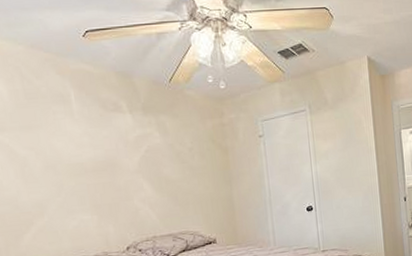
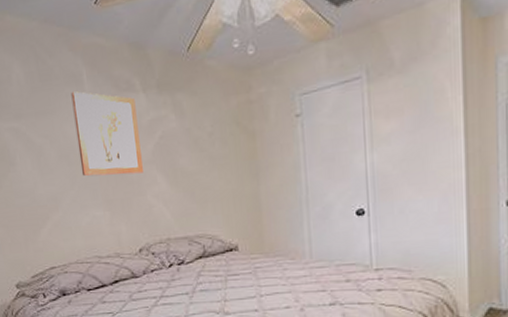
wall art: none [58,110,131,185] -> present [71,91,144,176]

